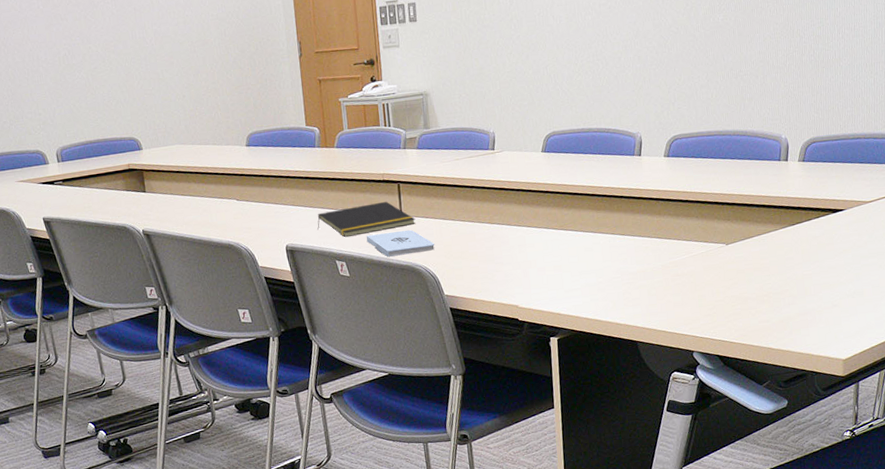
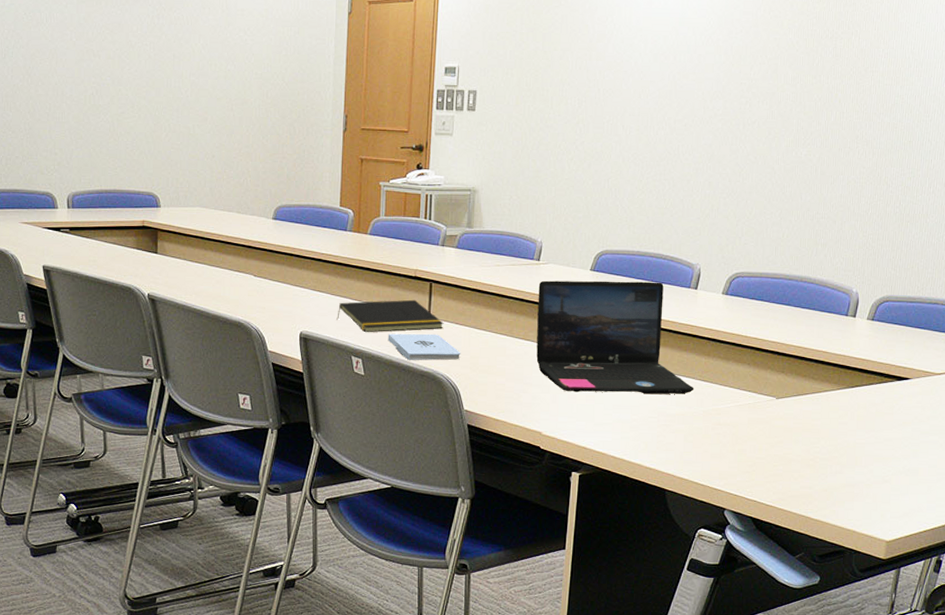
laptop: none [496,154,651,265] -> present [536,280,695,394]

